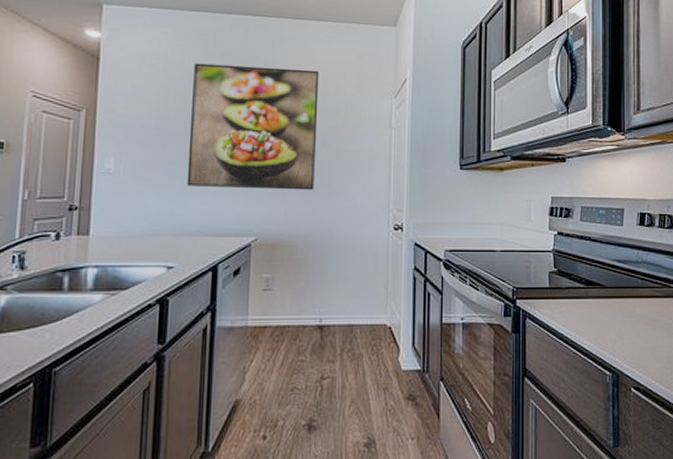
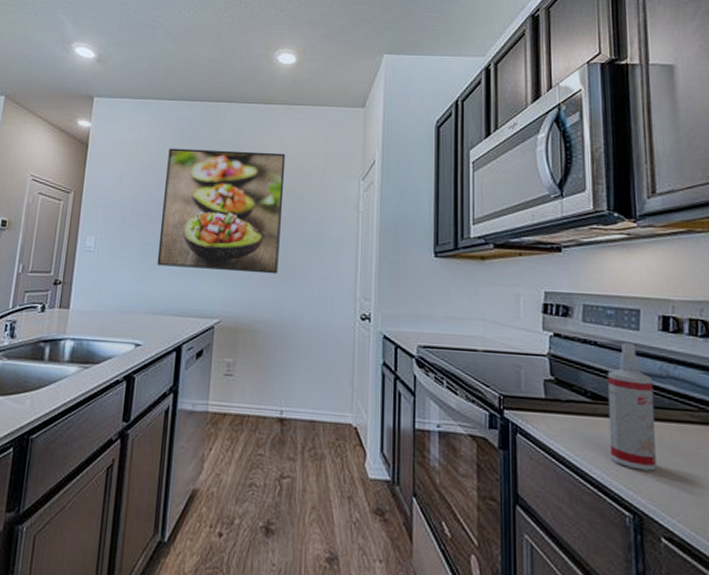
spray bottle: none [597,237,631,338] -> present [607,343,657,471]

